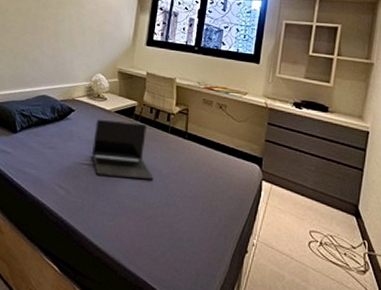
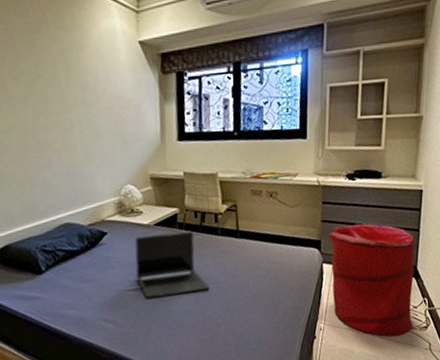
laundry hamper: none [269,148,358,274] -> present [328,223,415,337]

